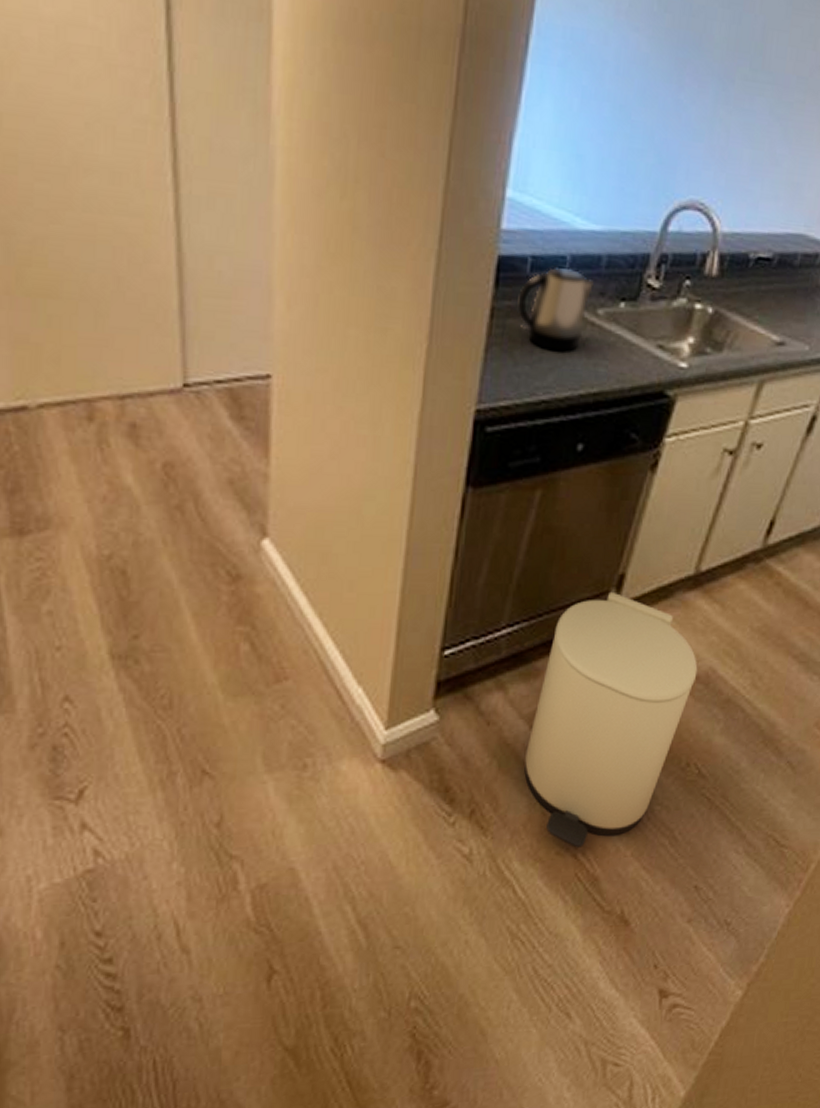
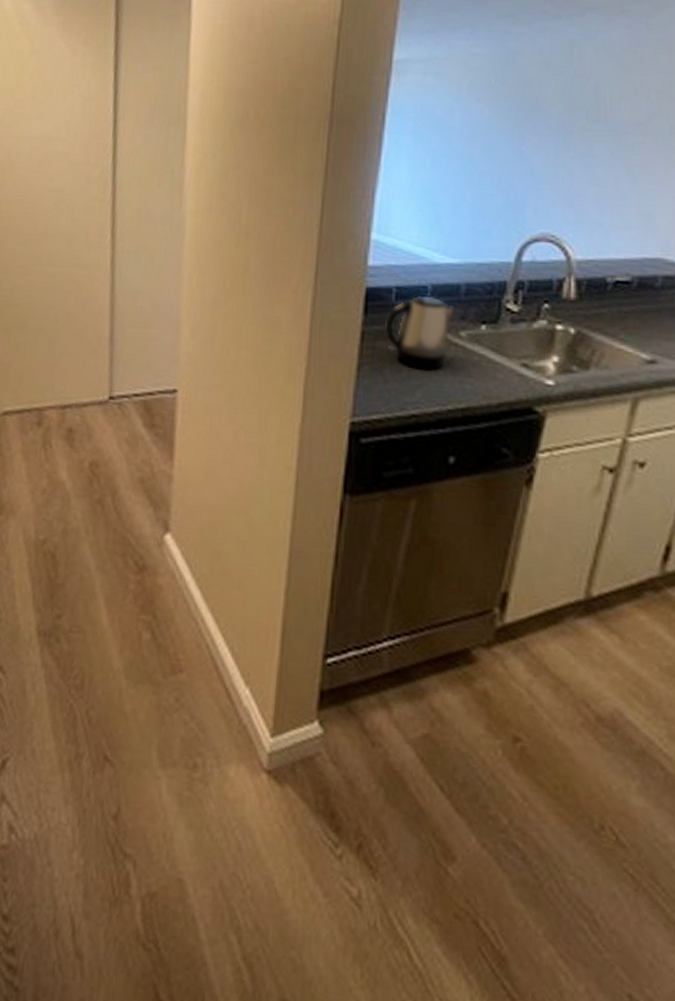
pedal bin: present [524,591,698,848] -> none [413,610,601,914]

